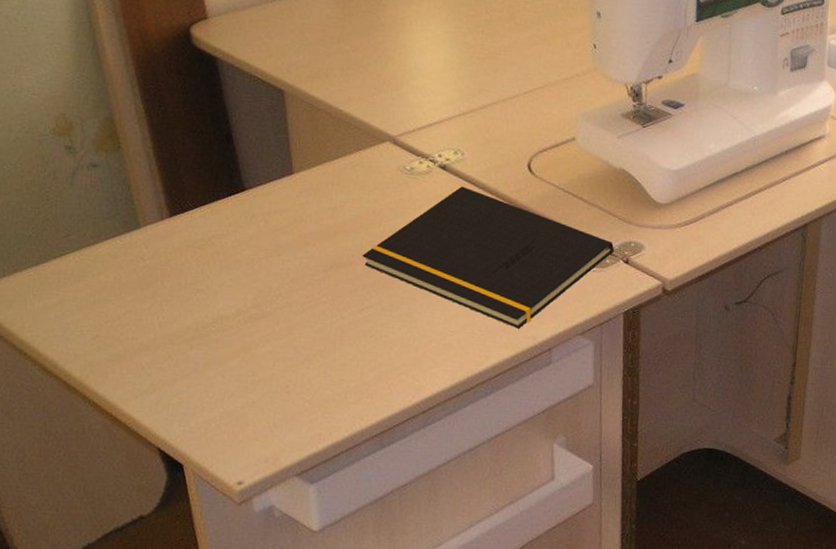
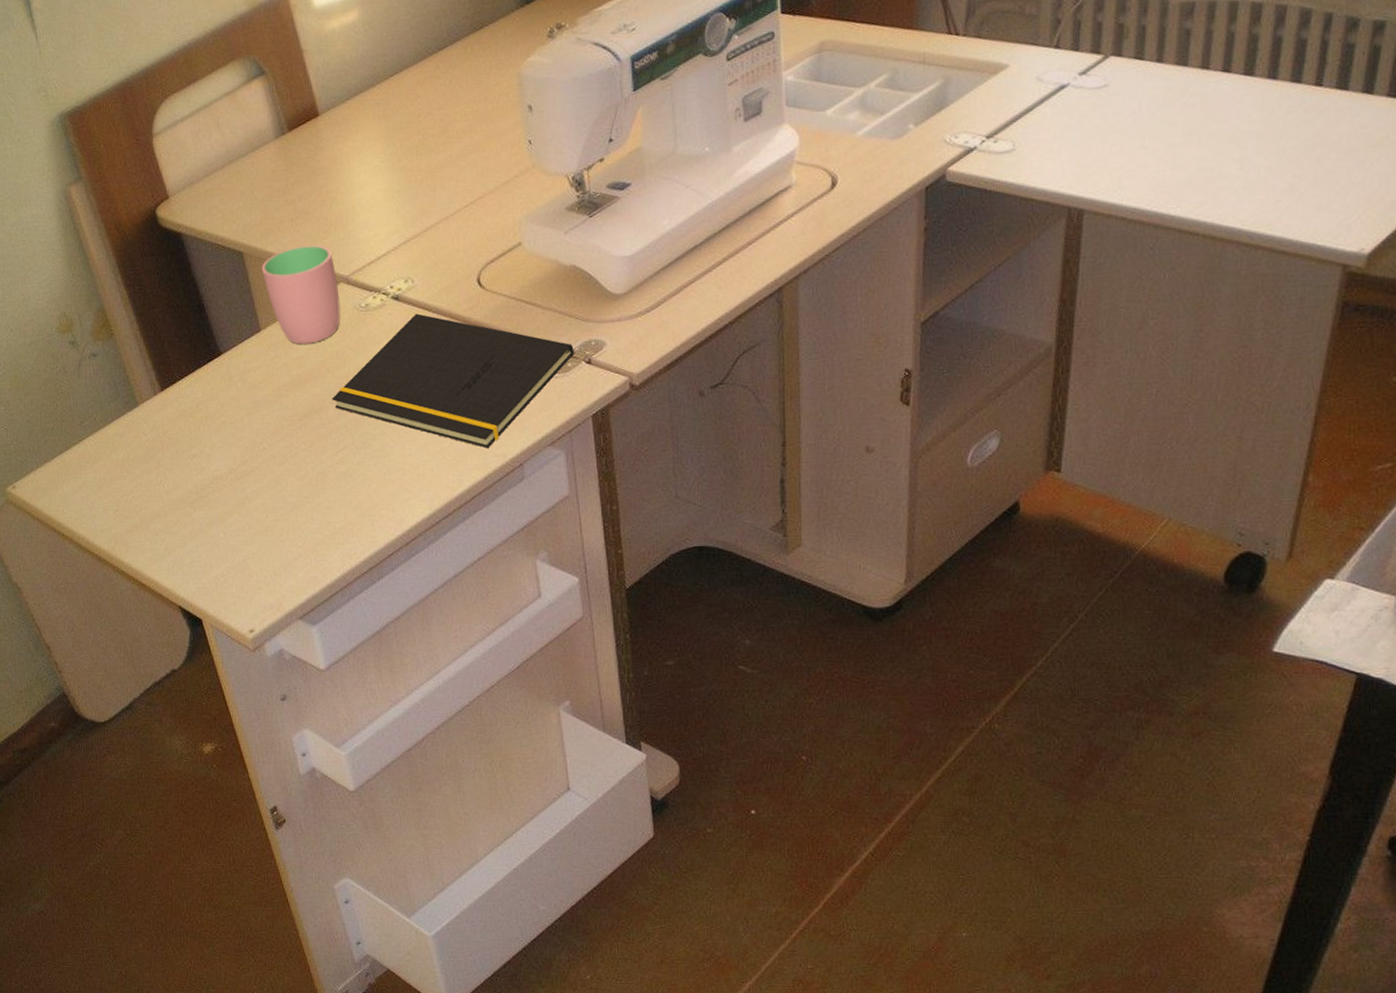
cup: none [302,96,384,197] -> present [261,244,340,344]

